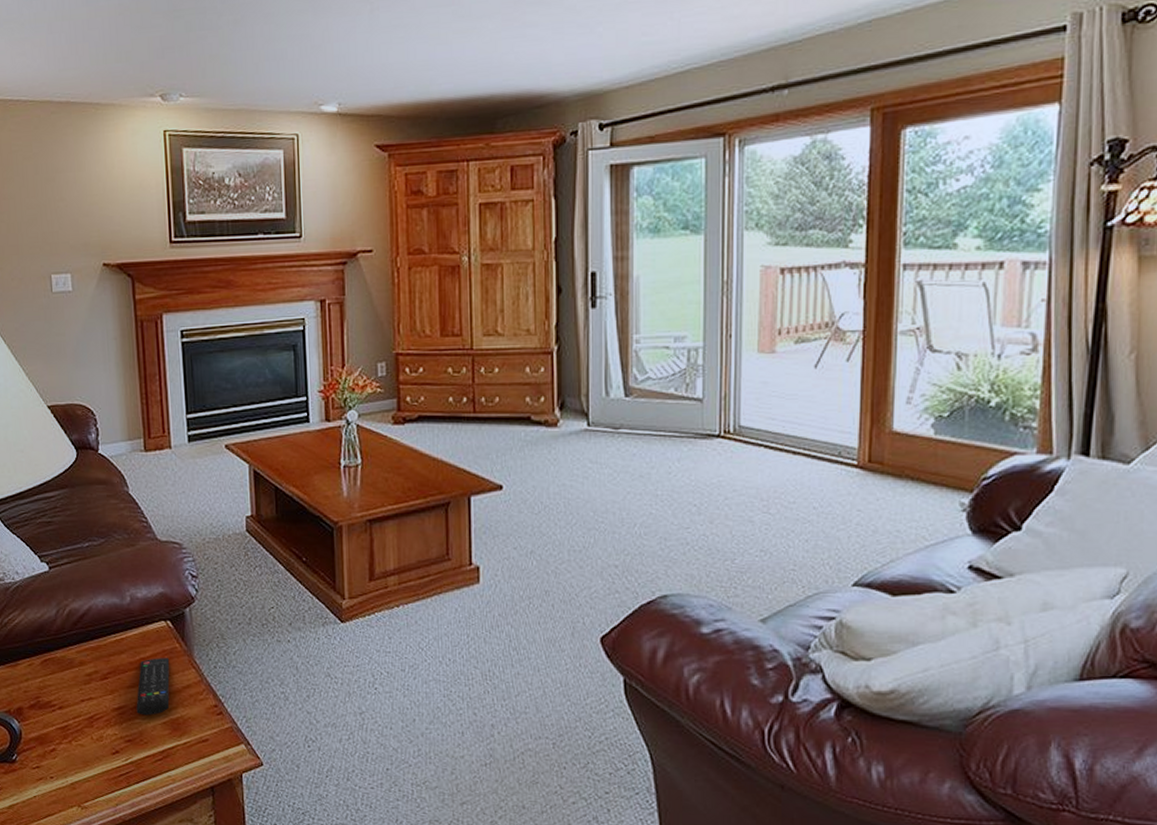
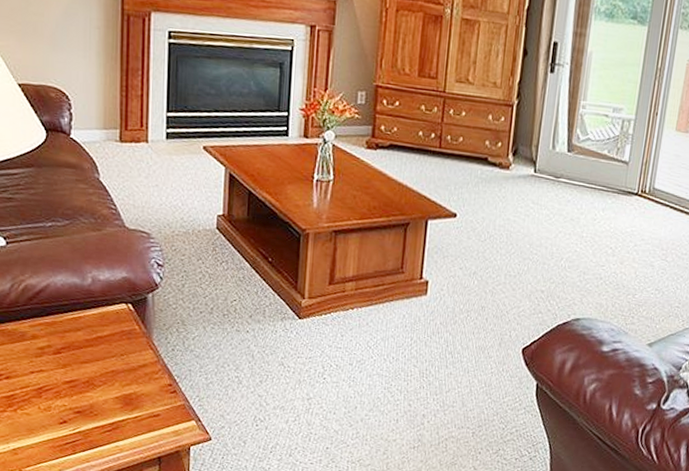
remote control: present [136,658,170,716] -> none [88,337,128,390]

